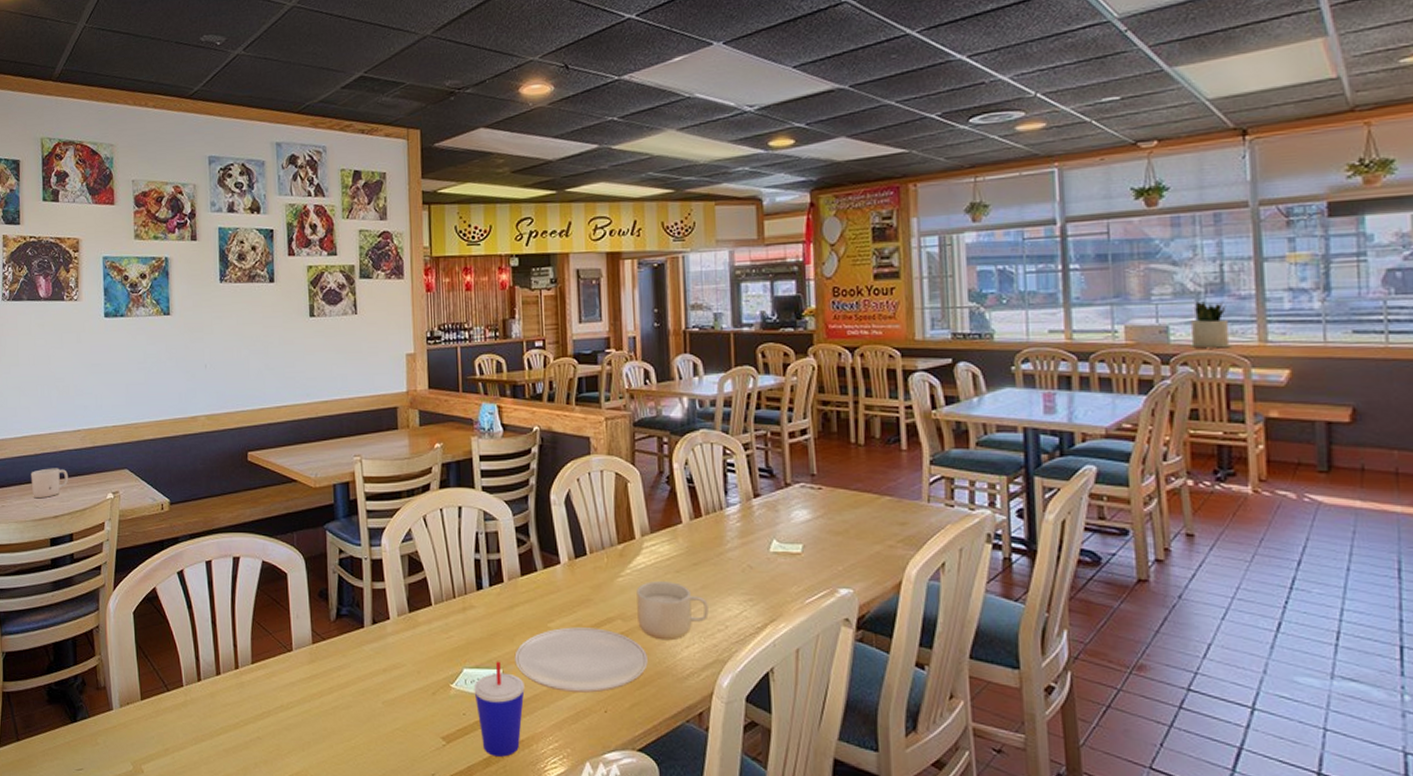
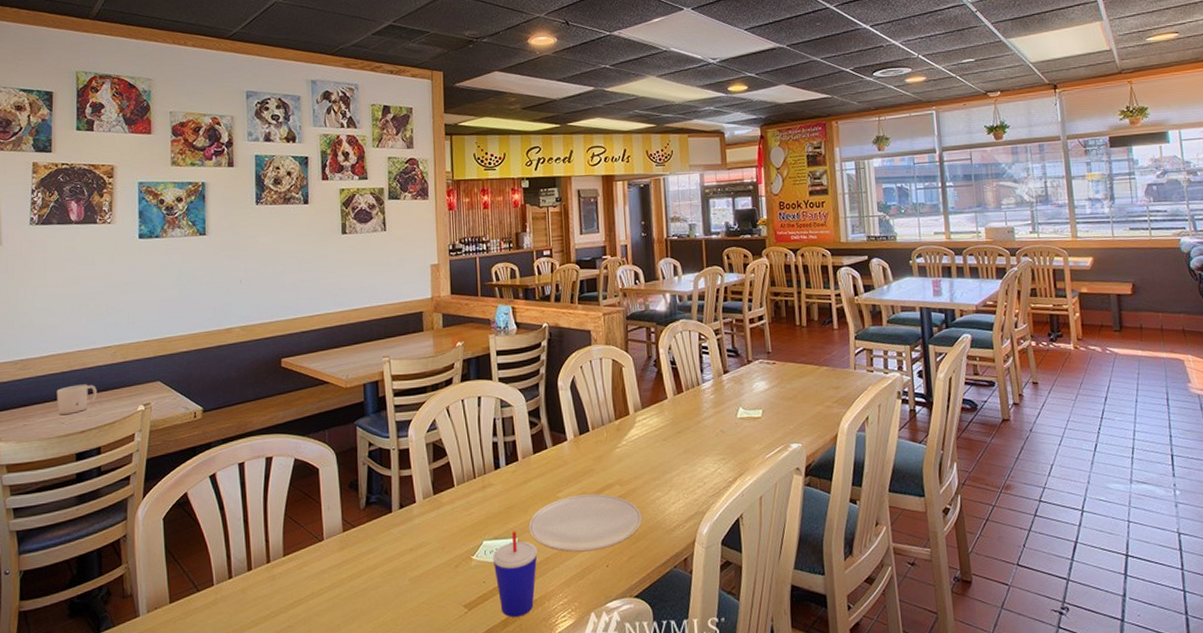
cup: present [636,581,709,641] -> none [631,449,690,500]
planter: present [1189,300,1233,349] -> none [1028,208,1056,244]

